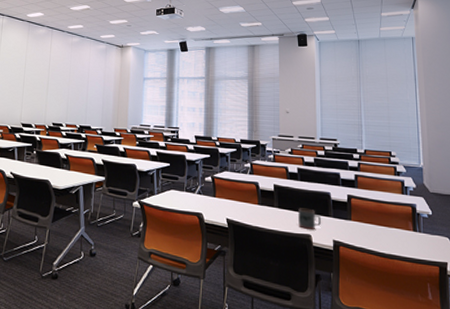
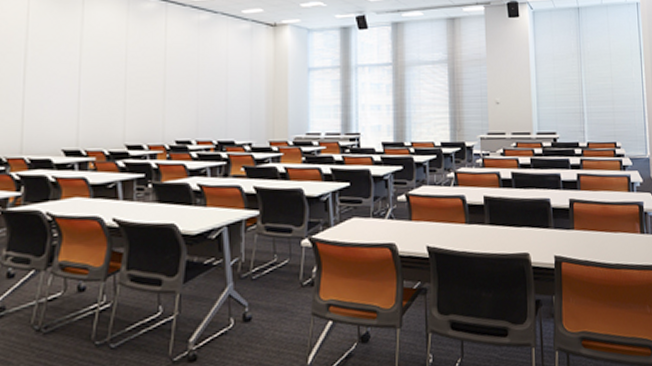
mug: present [298,208,322,229] -> none [514,221,541,247]

